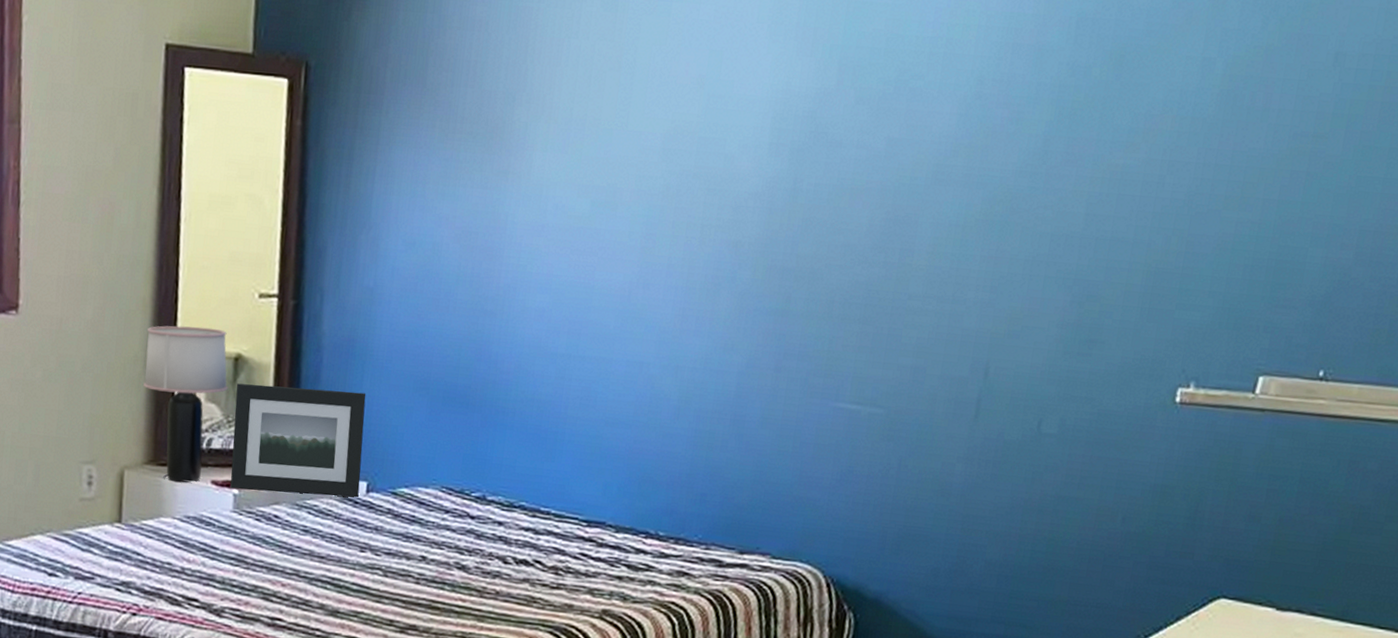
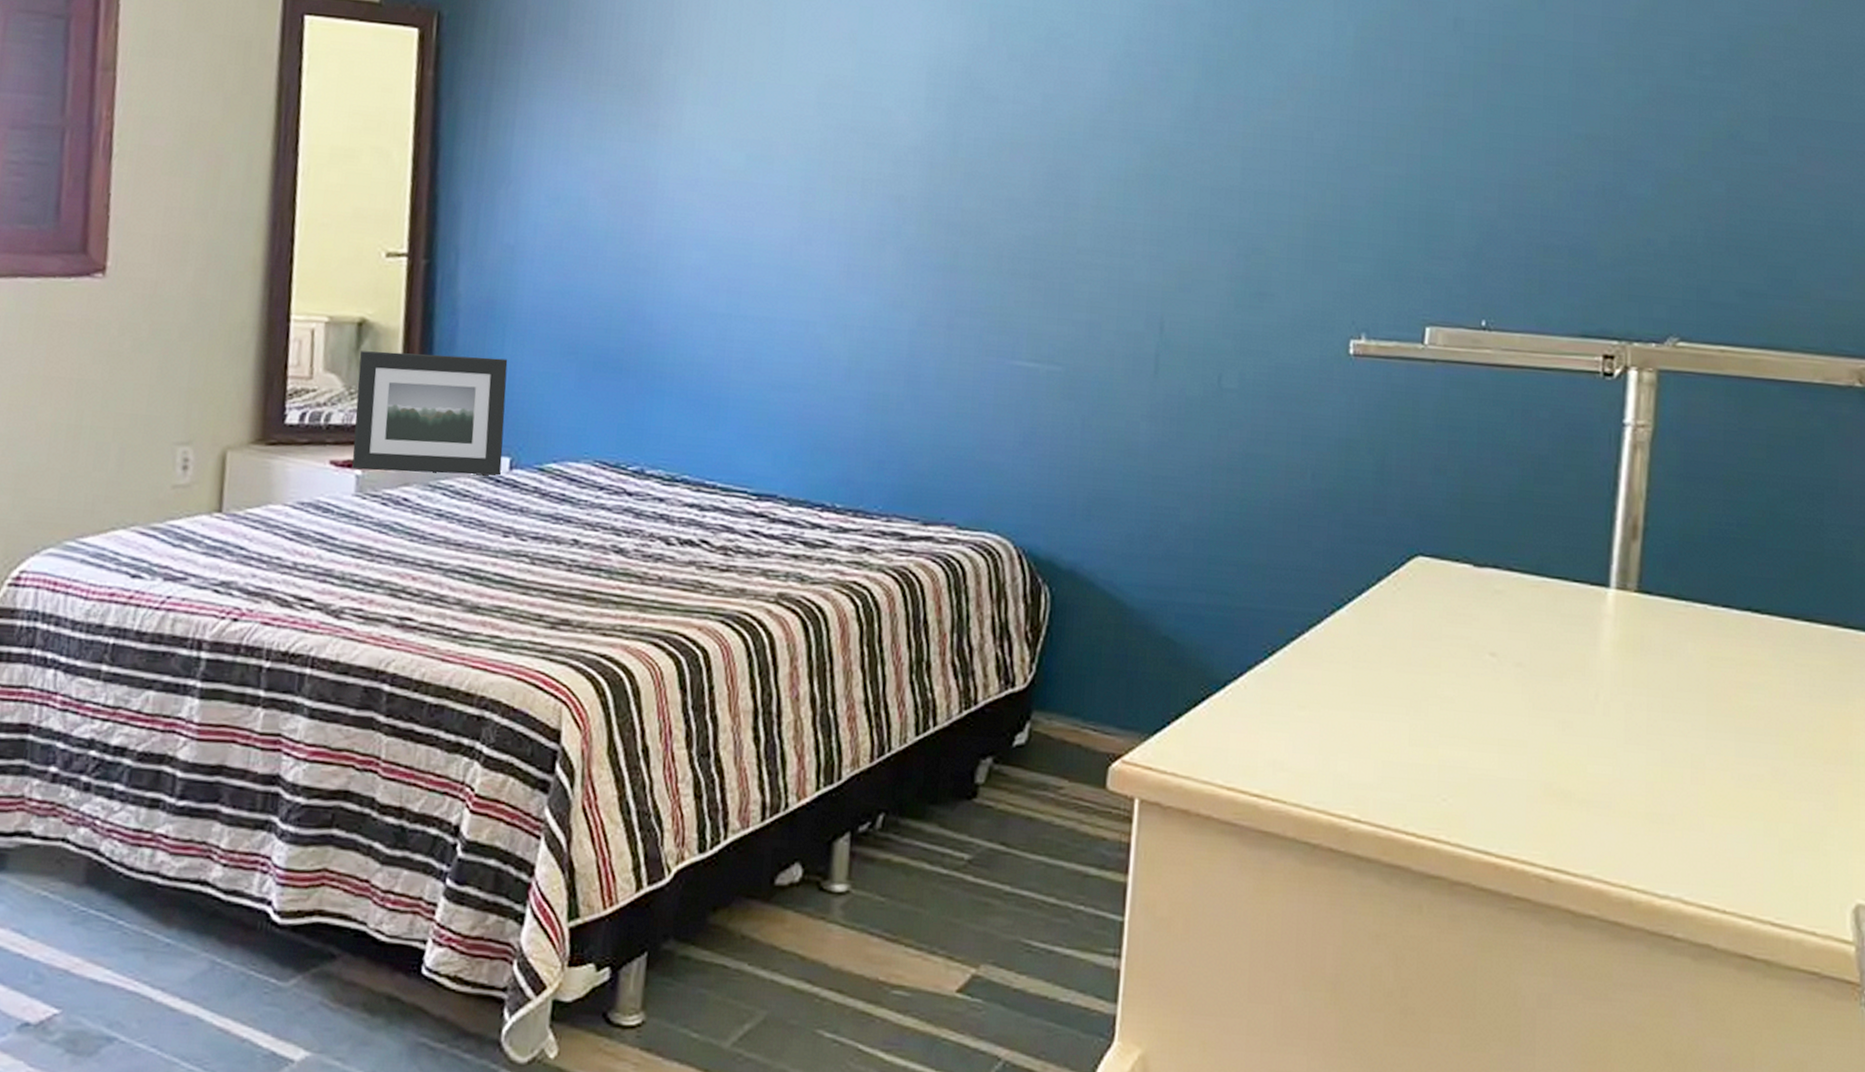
table lamp: present [143,325,228,483] -> none [252,288,350,464]

